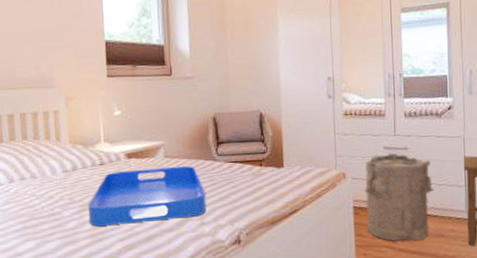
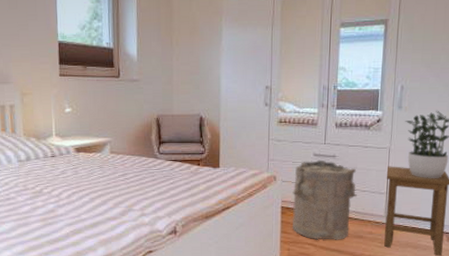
serving tray: present [87,165,207,227] -> none [39,161,147,212]

